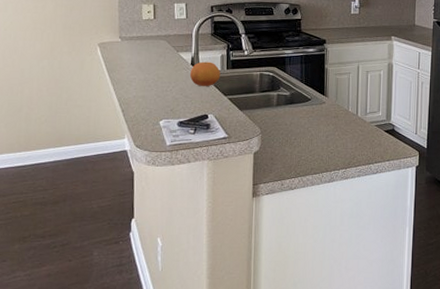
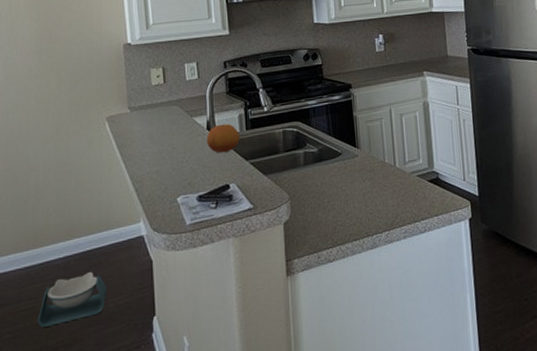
pet bowl: none [27,176,92,218] -> present [37,272,108,327]

